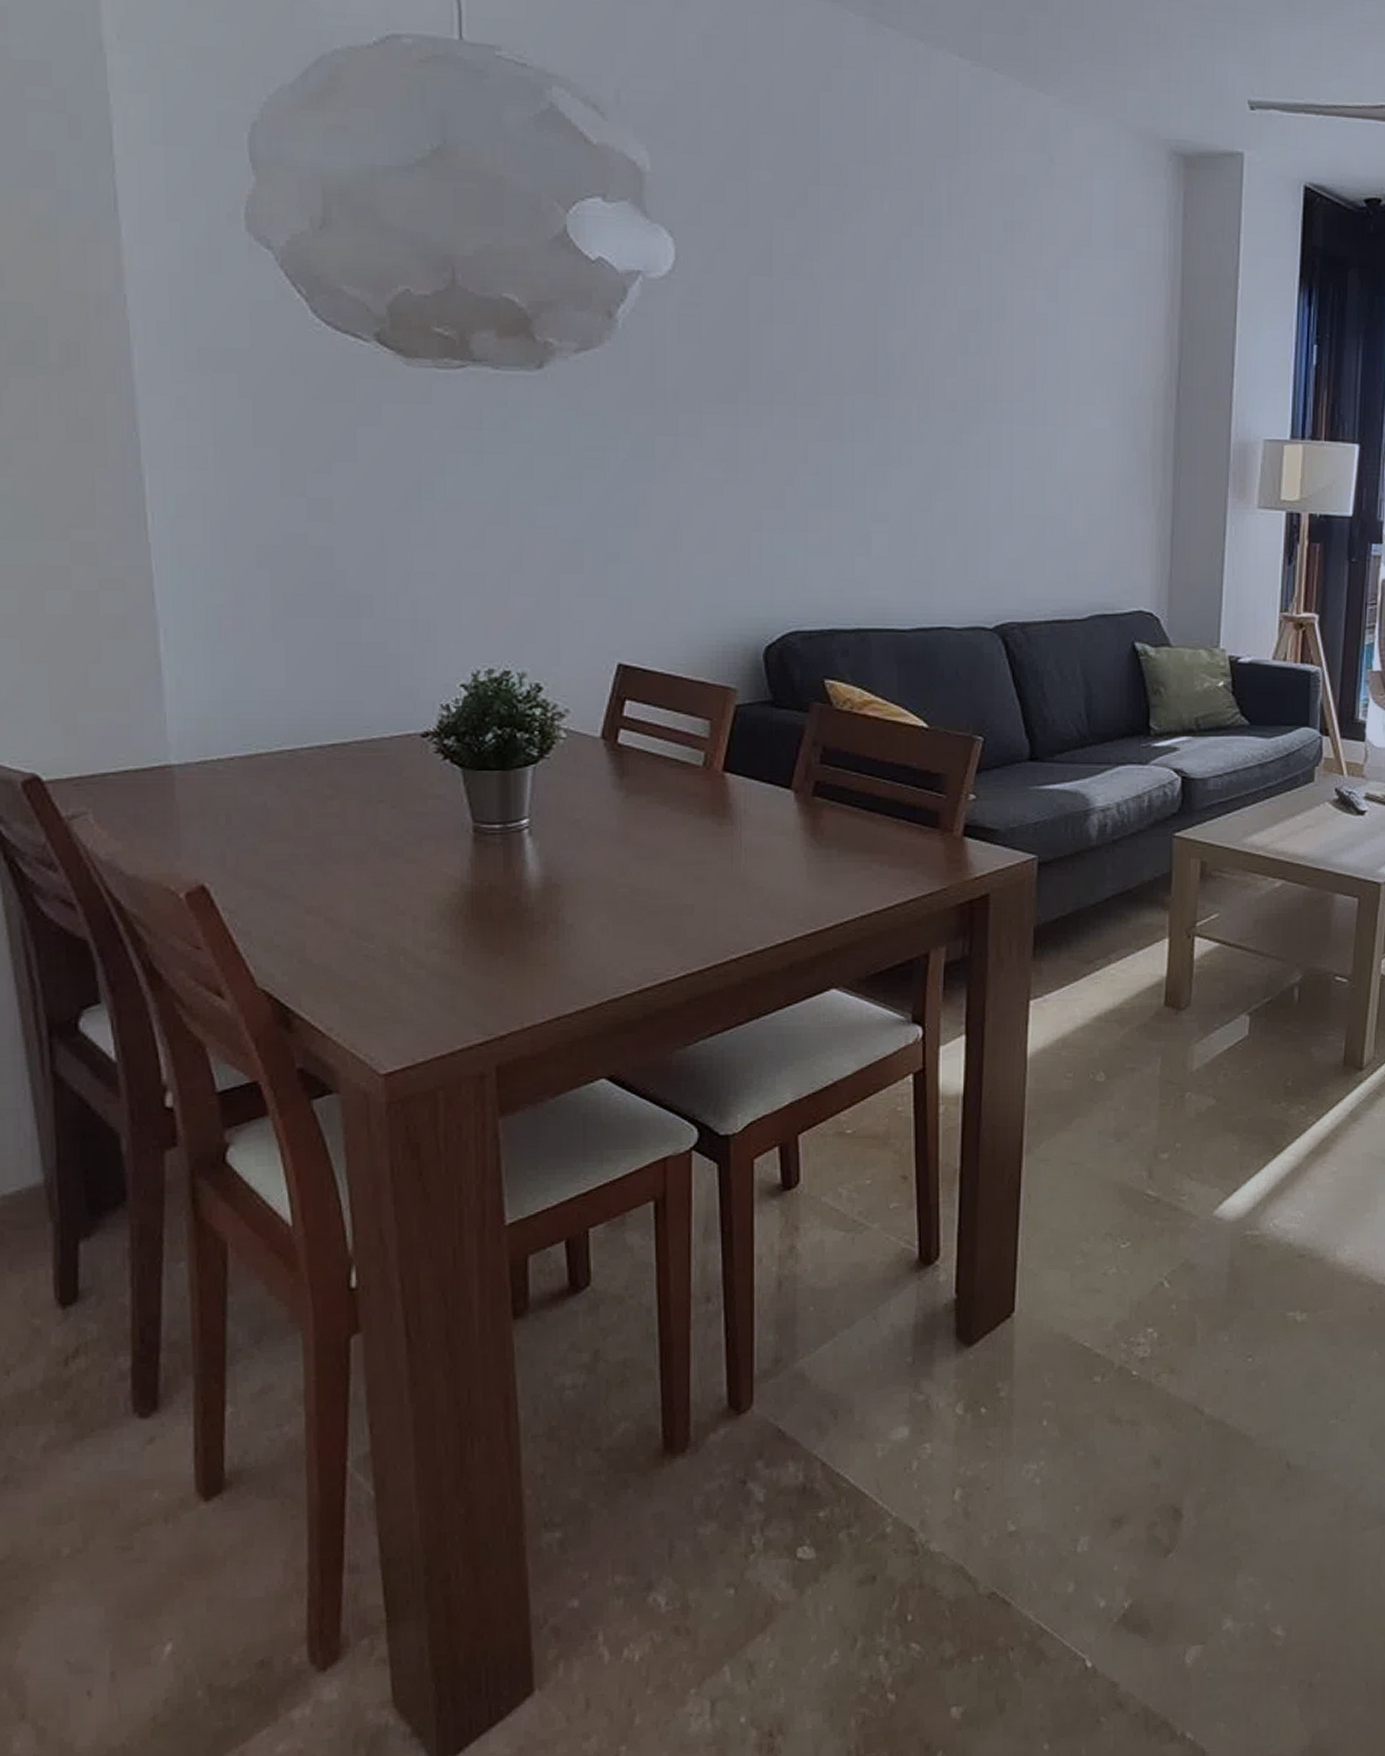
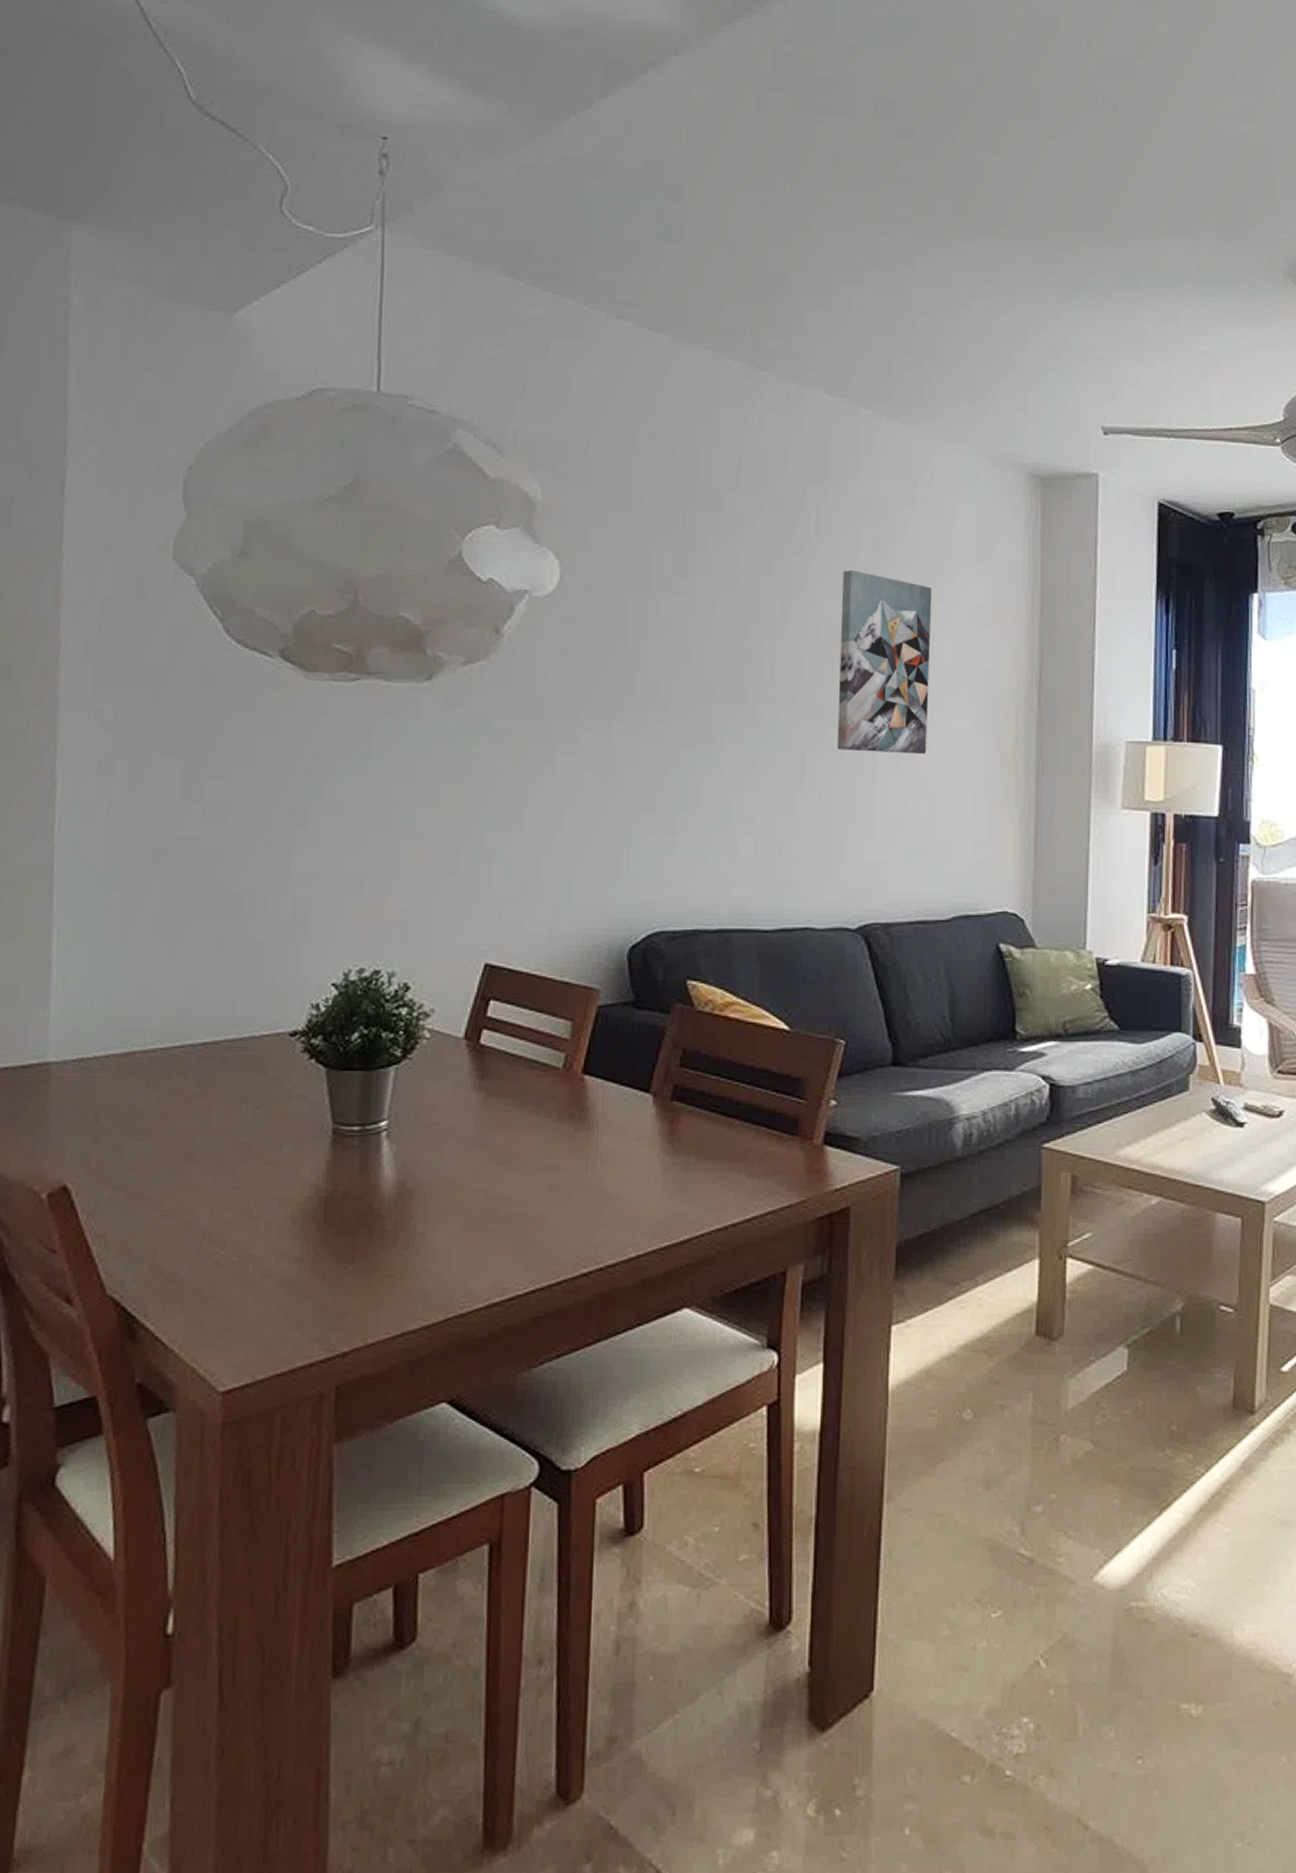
wall art: none [972,254,1070,452] -> present [837,570,932,755]

